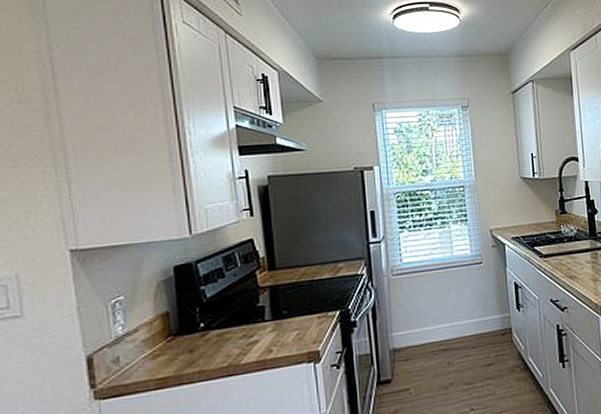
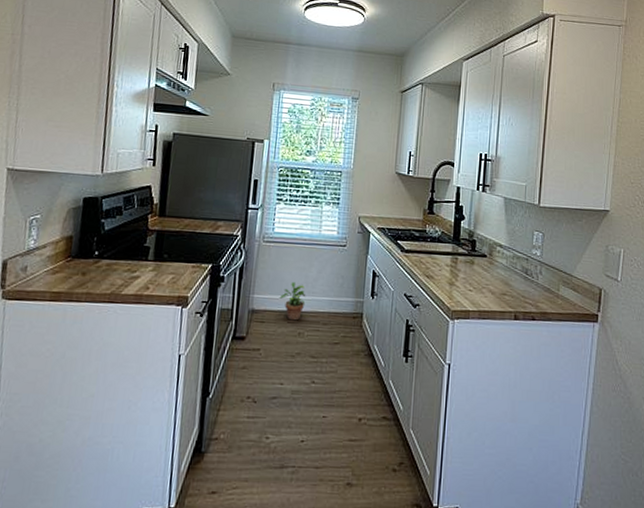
potted plant: none [421,310,450,352] -> present [280,281,306,321]

